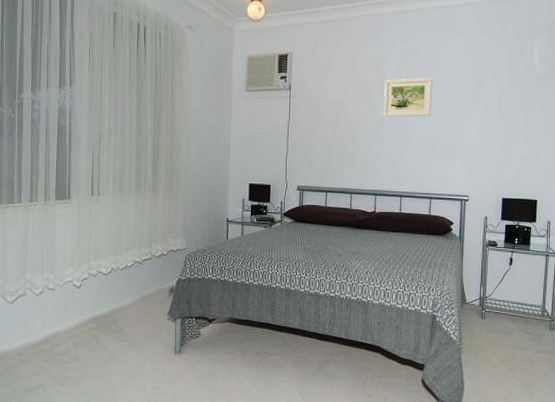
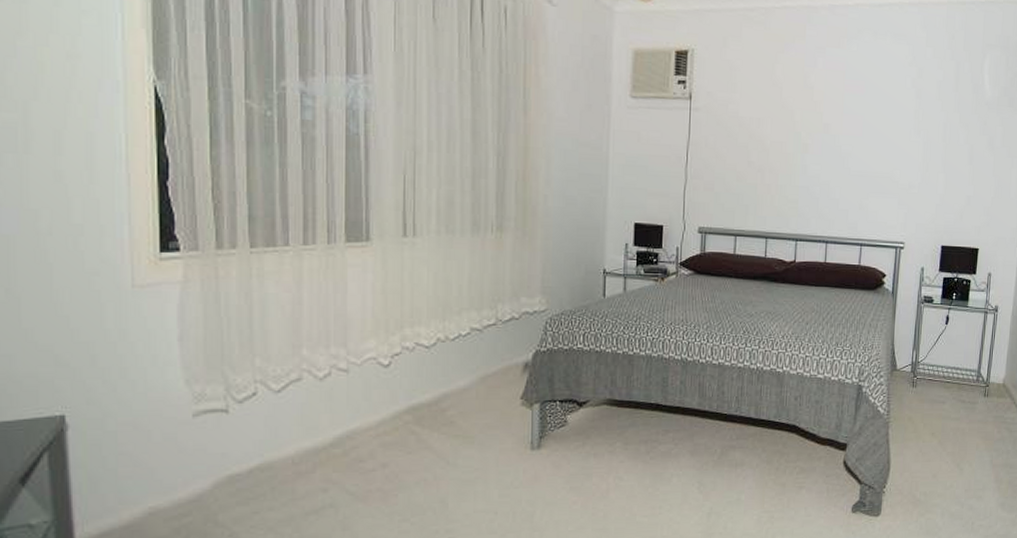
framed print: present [383,77,433,117] -> none [808,93,869,144]

